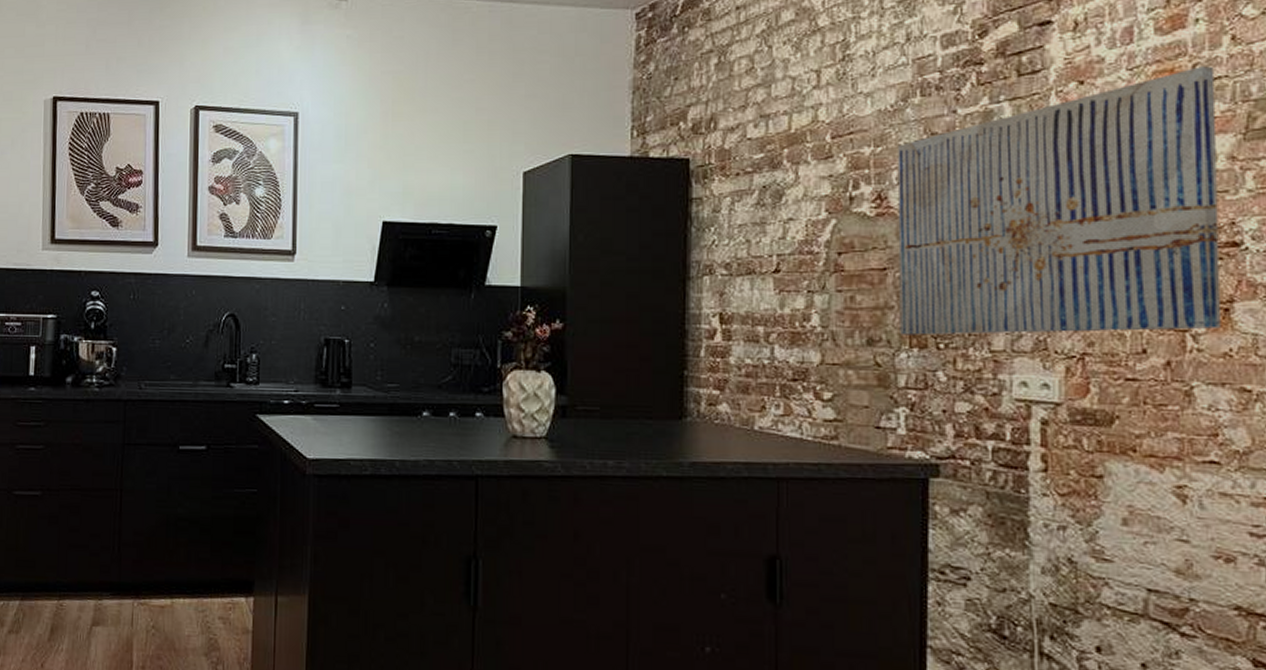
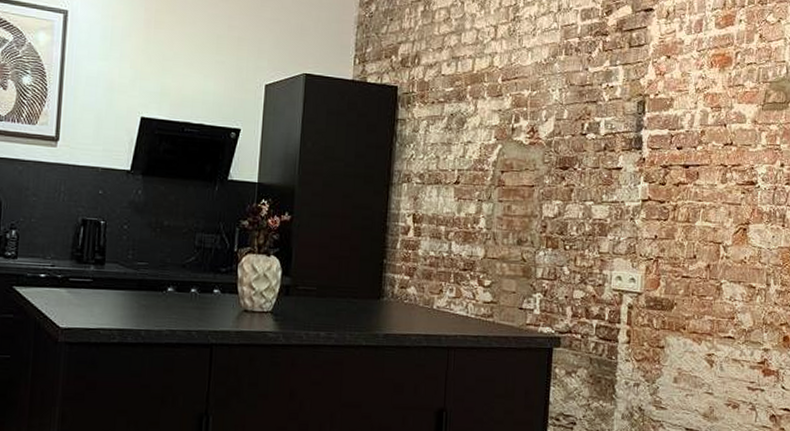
wall art: present [896,66,1221,336] -> none [540,54,749,243]

